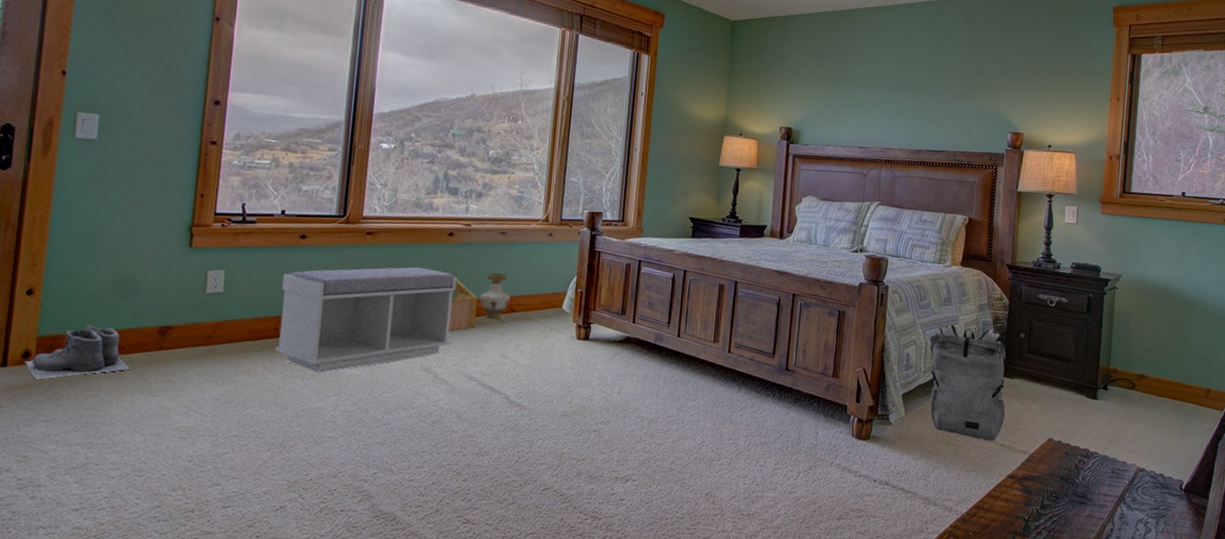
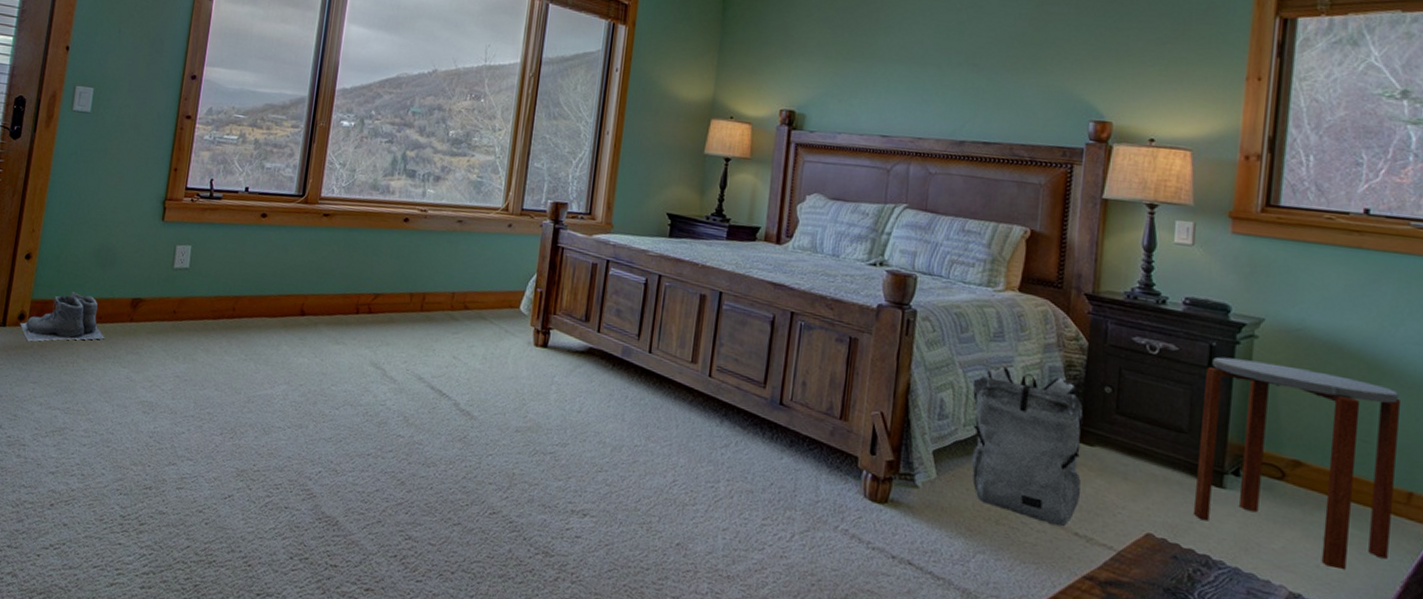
bench: present [275,267,457,373] -> none [232,250,410,359]
basket: present [448,278,478,331] -> none [399,268,431,325]
vase: present [479,273,510,319] -> none [432,264,465,316]
side table: none [1078,304,1202,448] -> present [1193,356,1400,571]

